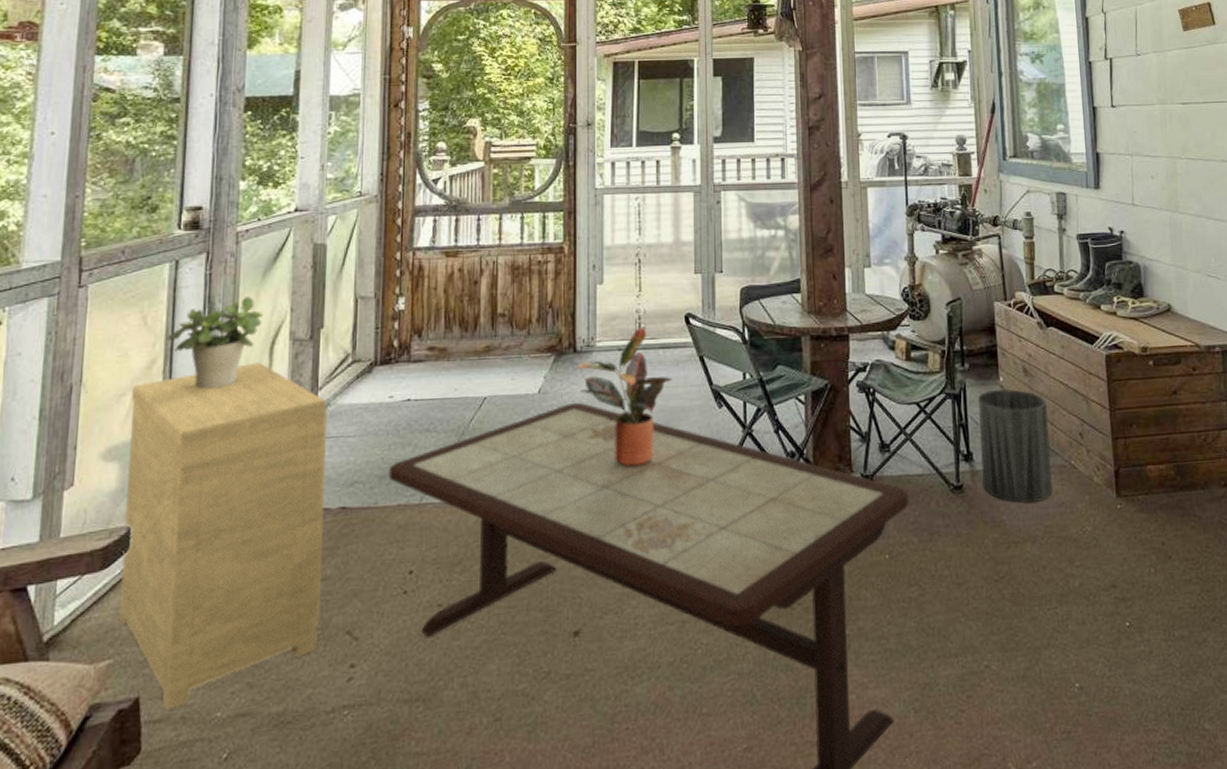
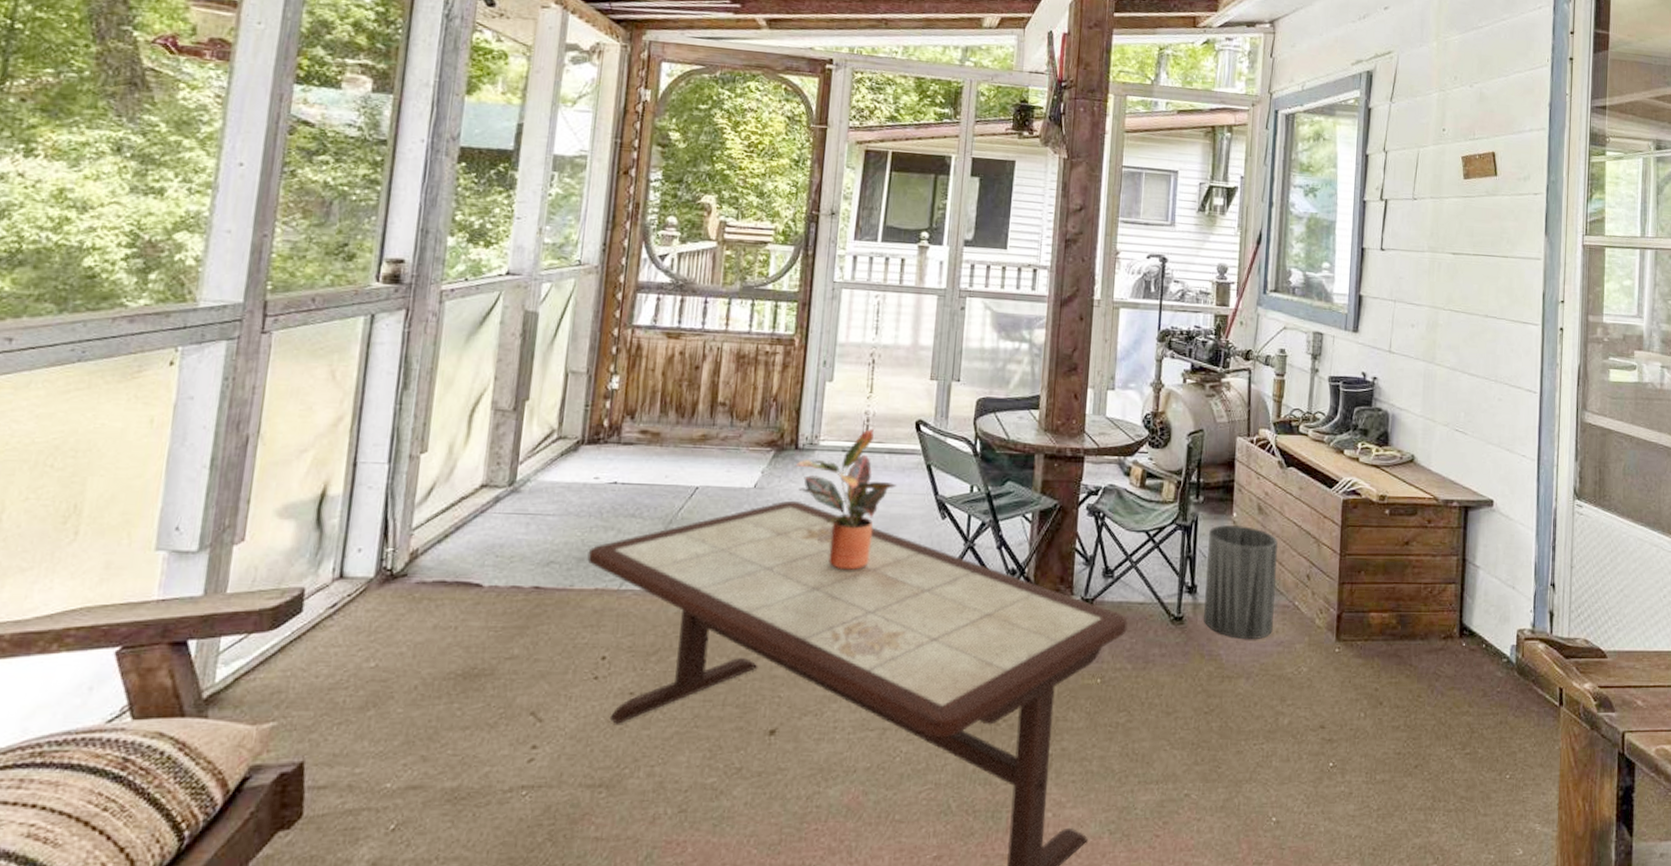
side table: present [118,362,327,710] -> none [286,429,527,777]
potted plant: present [167,295,264,389] -> none [356,359,465,453]

